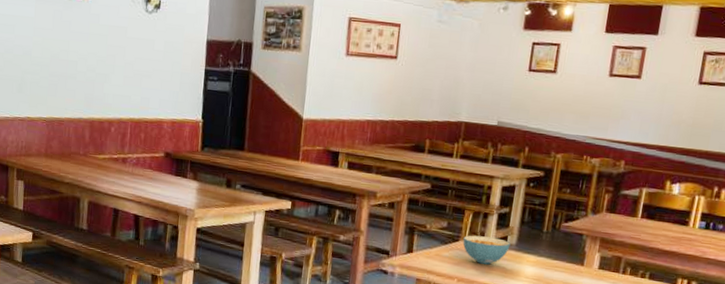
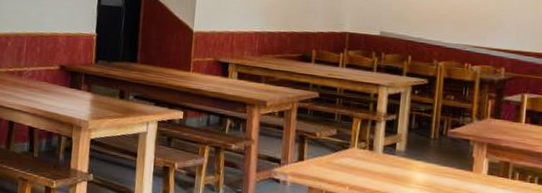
cereal bowl: present [462,235,511,265] -> none [352,142,400,172]

